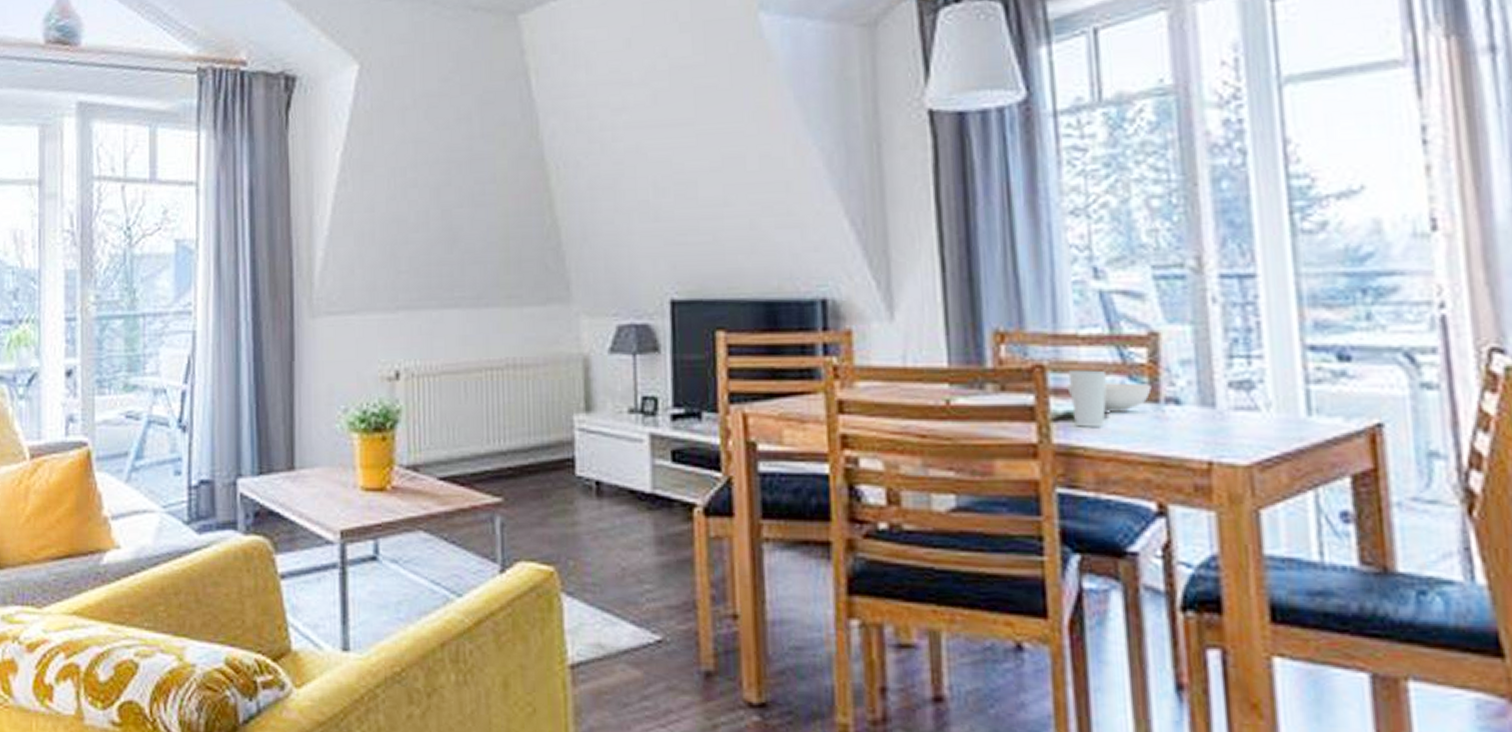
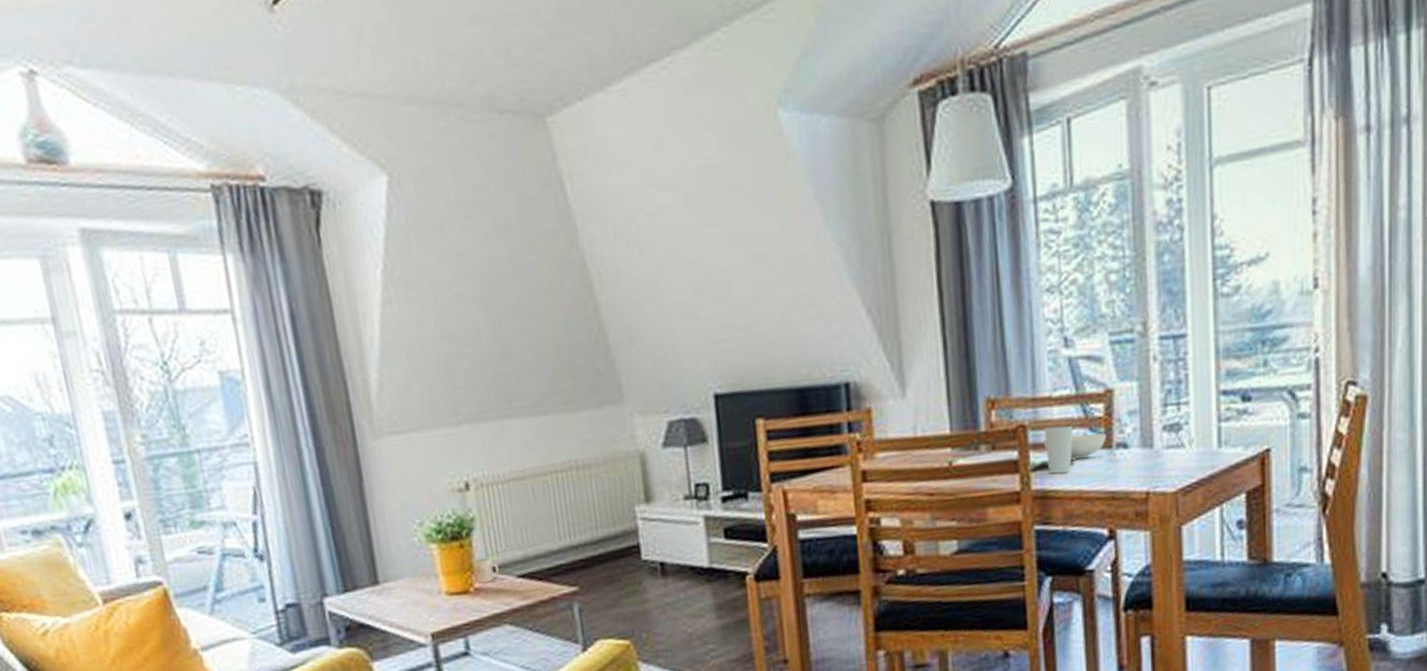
mug: none [393,454,419,482] -> present [472,557,499,584]

